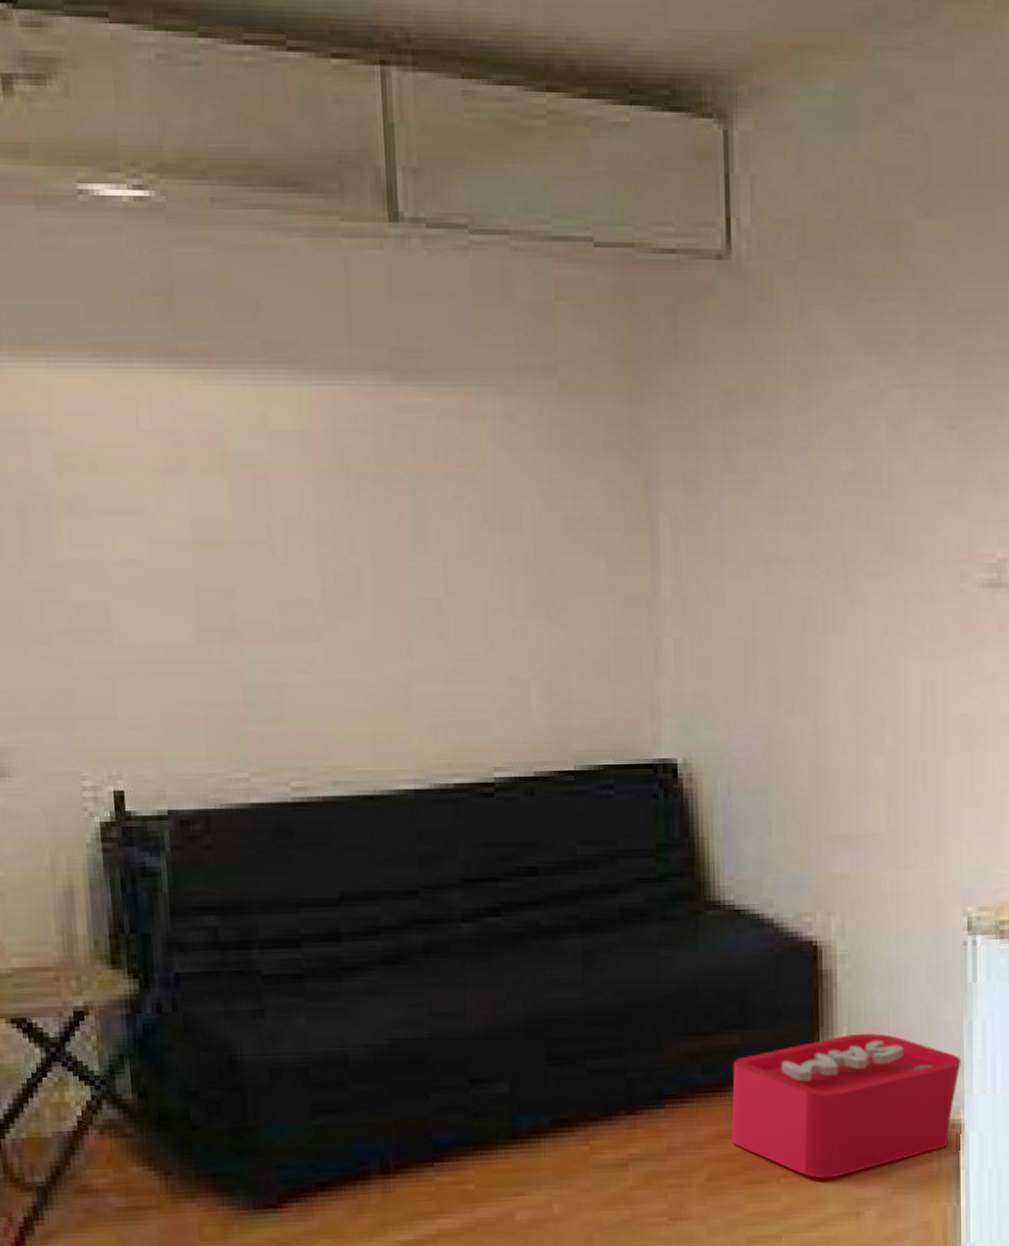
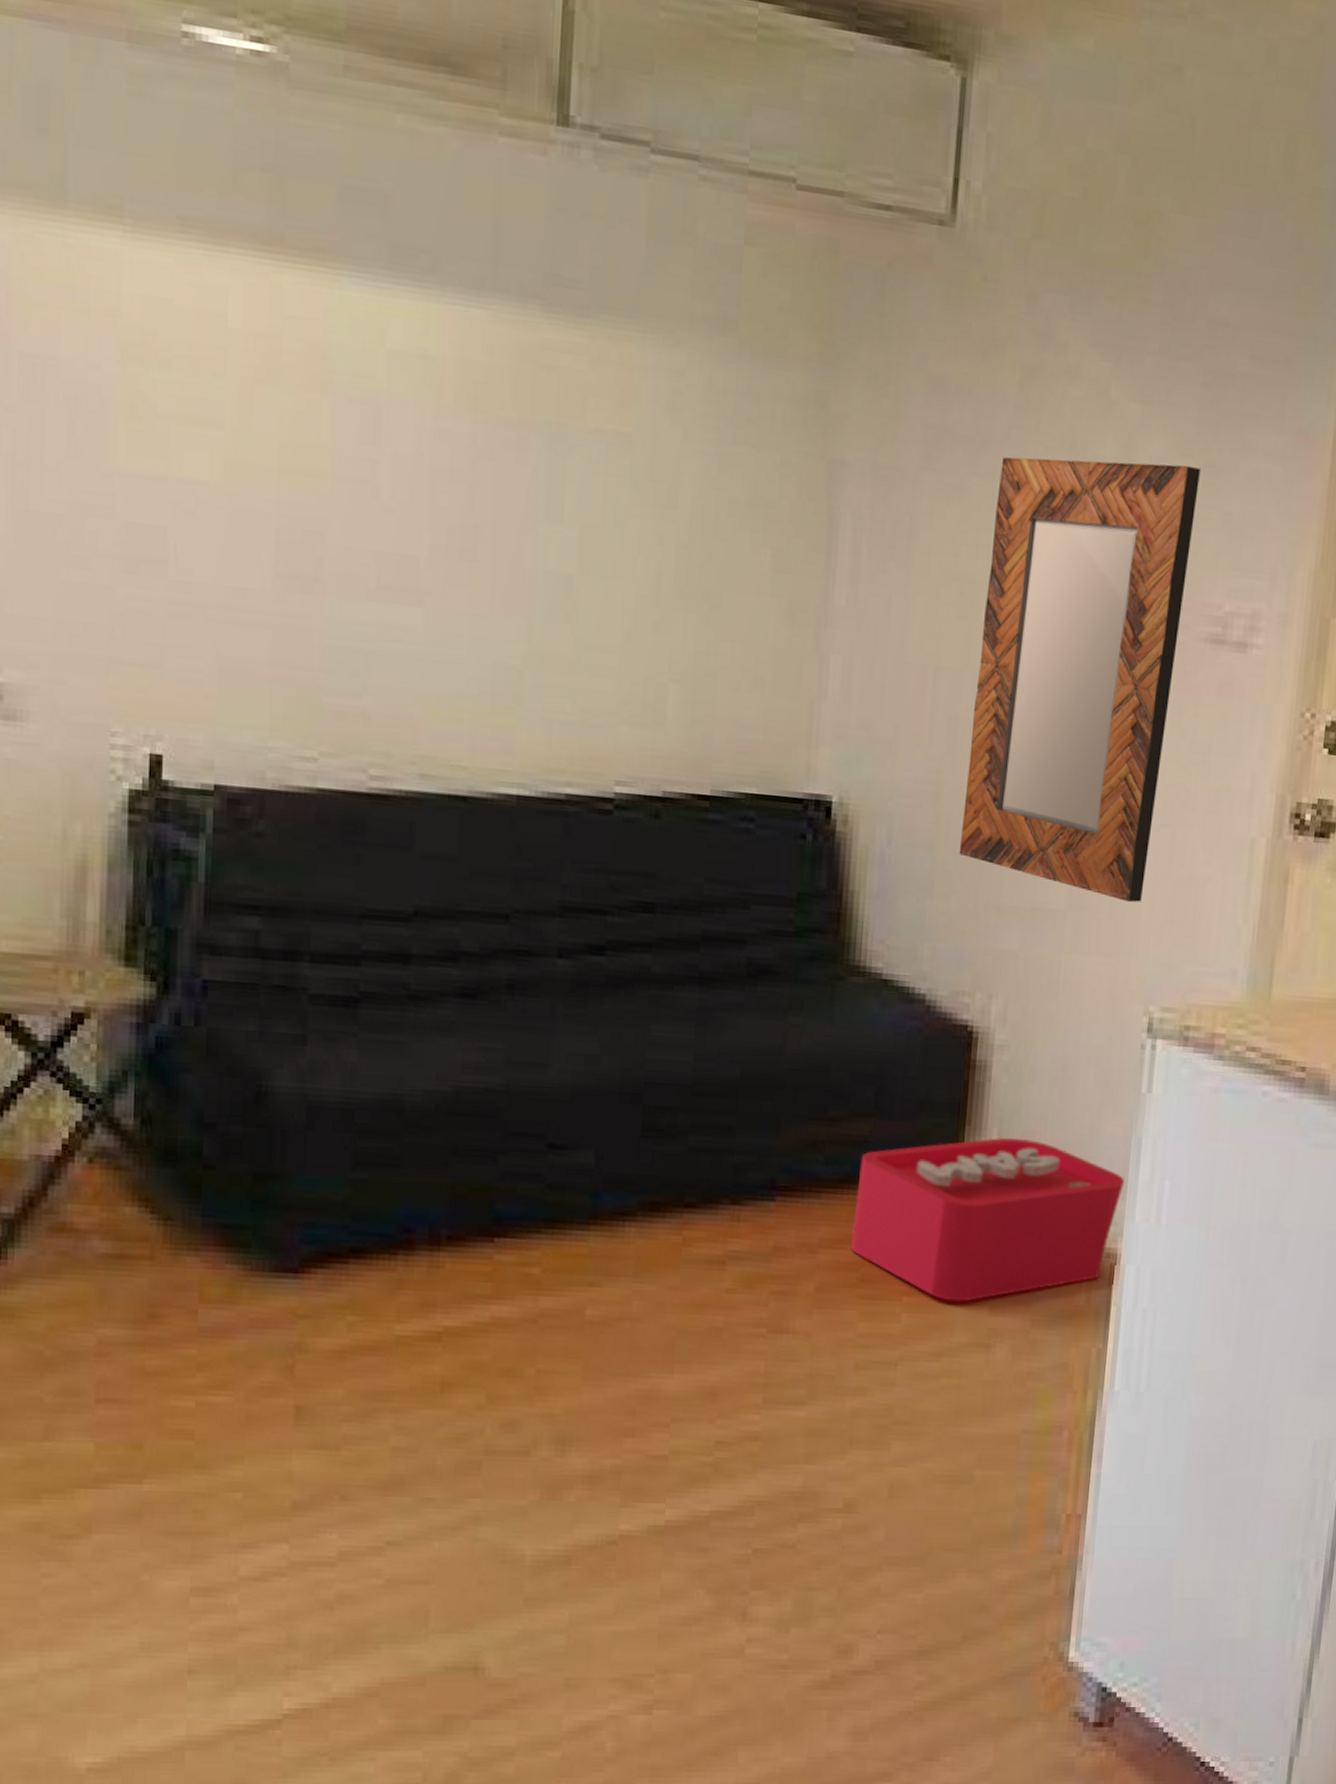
home mirror: none [789,436,964,820] -> present [959,457,1200,903]

